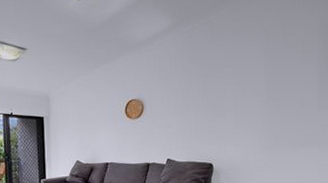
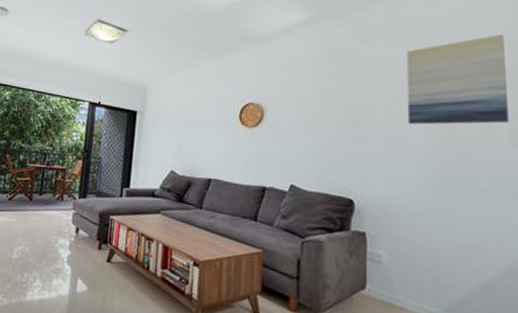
wall art: none [247,23,319,102] -> present [406,33,510,125]

